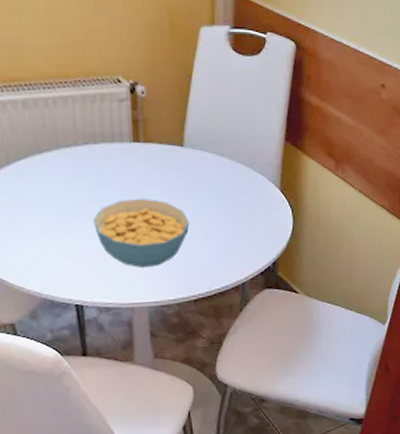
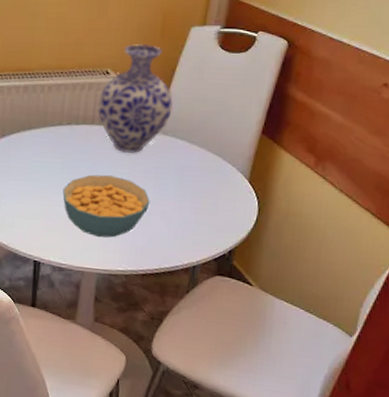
vase: none [113,45,197,173] -> present [97,43,174,154]

